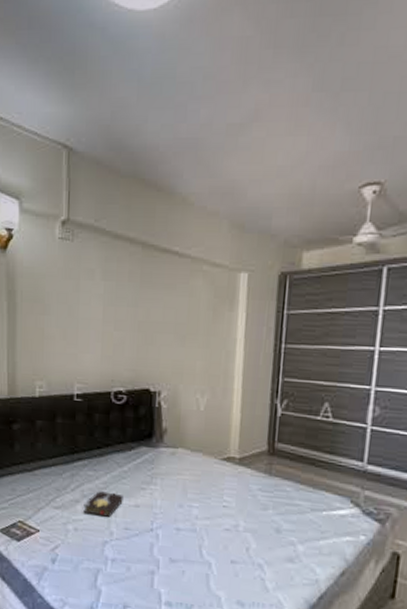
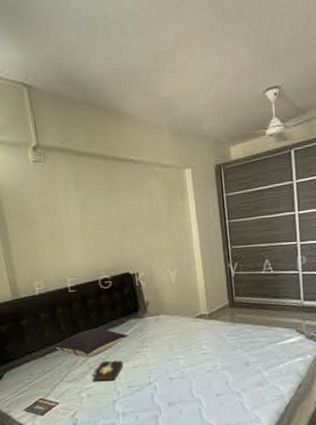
pillow: none [46,449,135,484] -> present [55,328,128,358]

